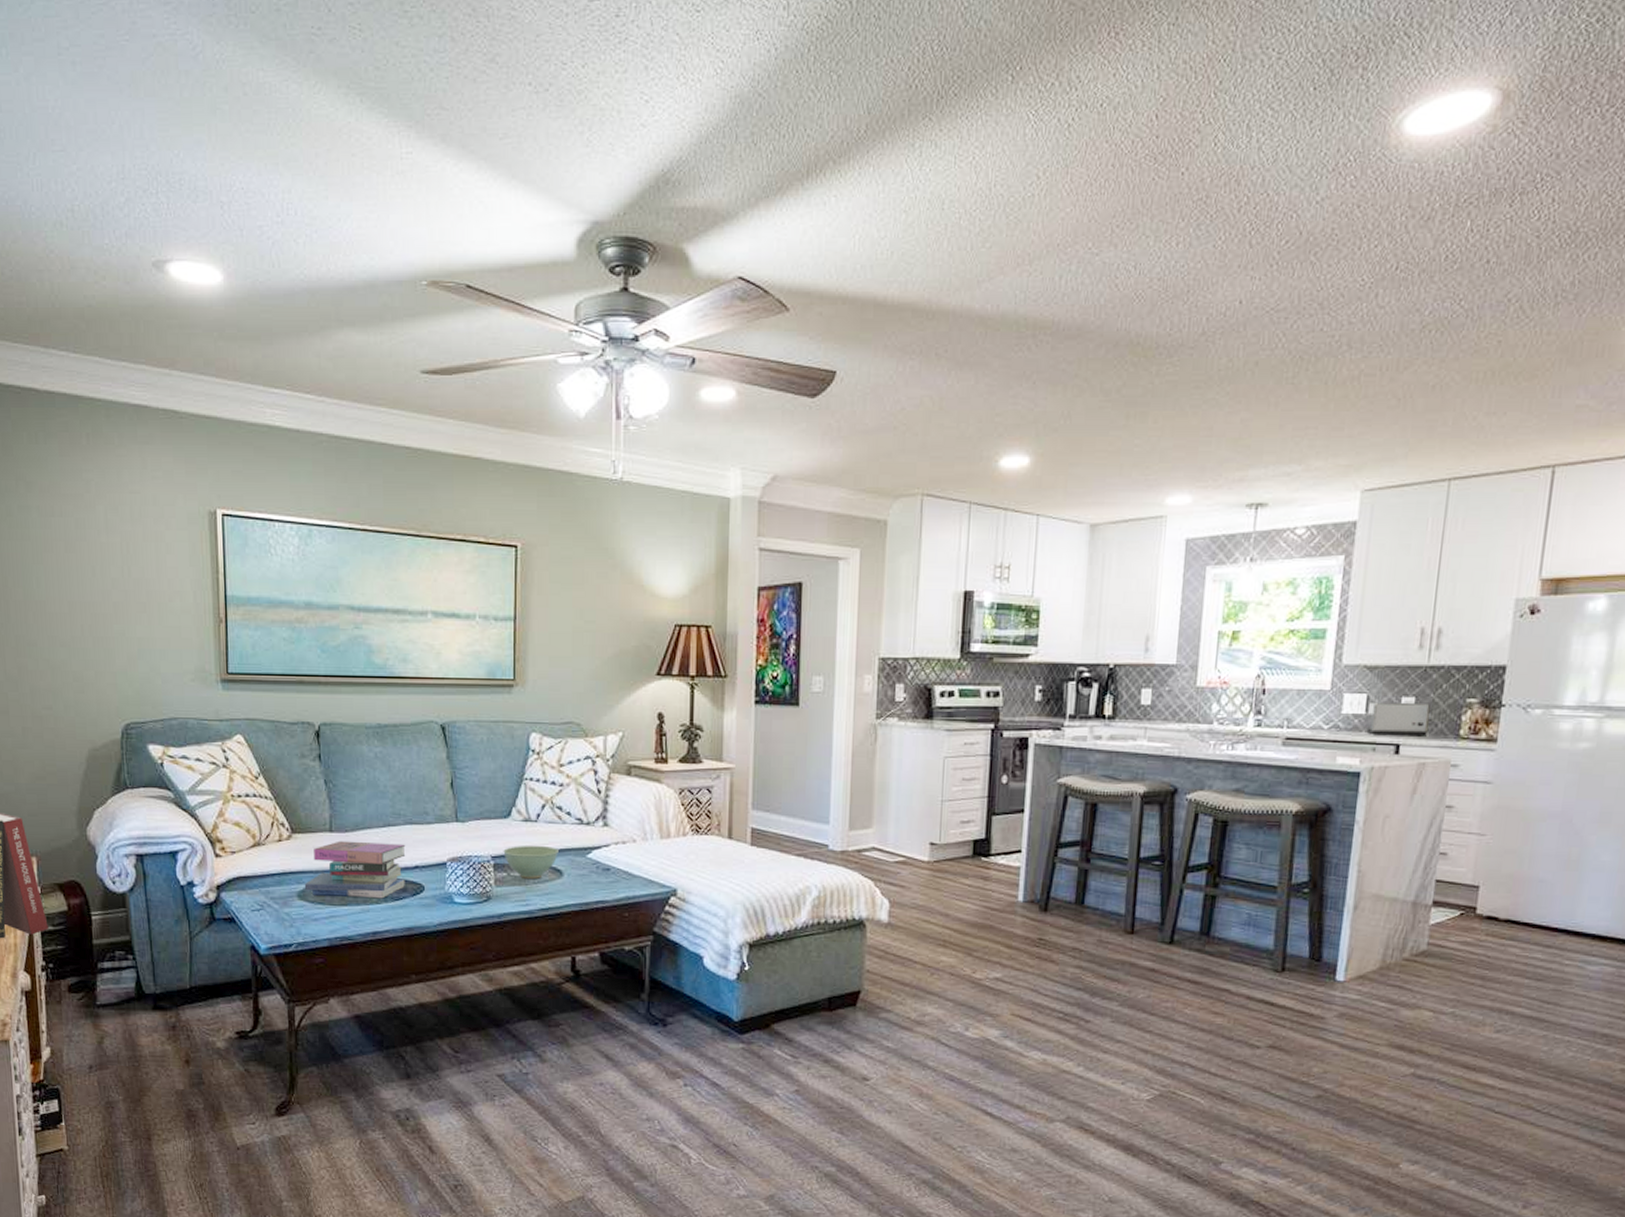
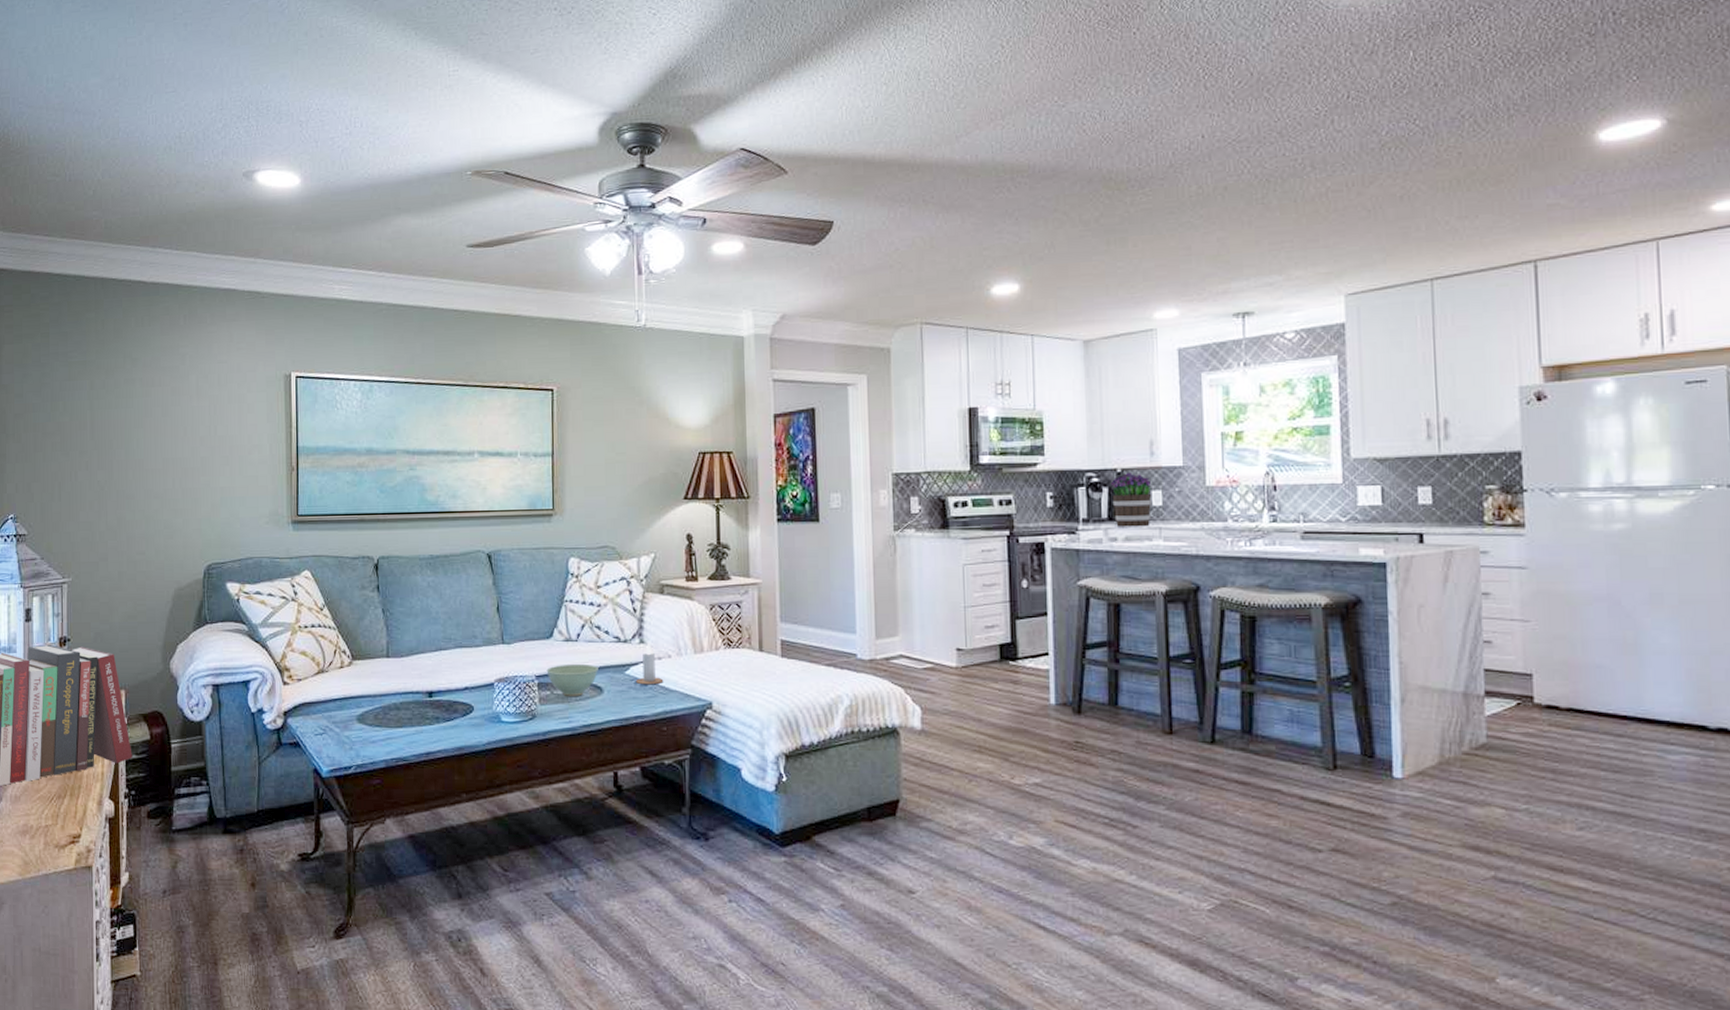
books: present [304,840,406,899] -> none [363,665,456,720]
candle: none [597,825,627,870] -> present [635,642,664,685]
bouquet: none [1101,669,1143,726] -> present [1111,473,1152,527]
toaster: present [1366,701,1431,737] -> none [1385,491,1450,526]

